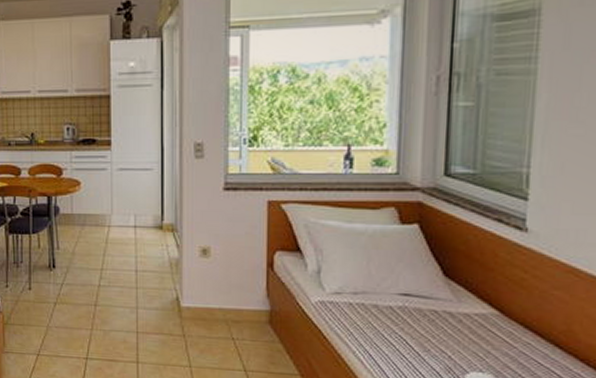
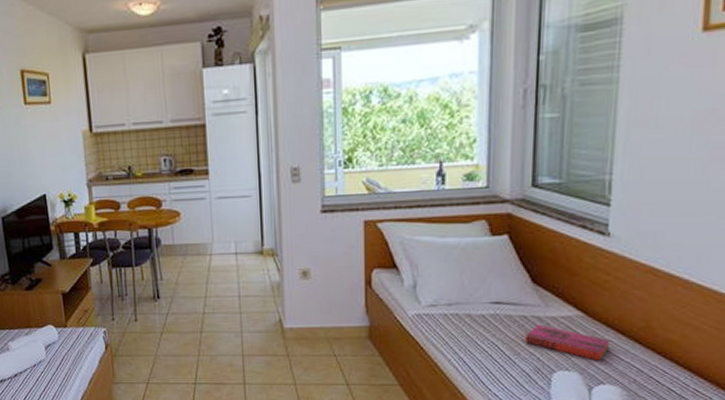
hardback book: none [436,320,529,364] -> present [525,324,611,361]

